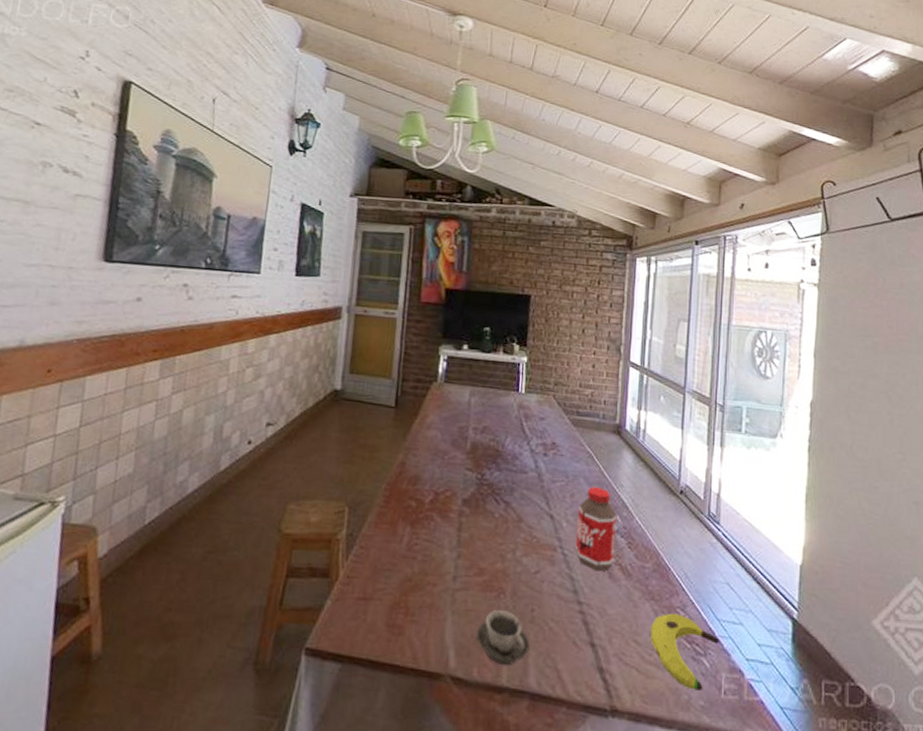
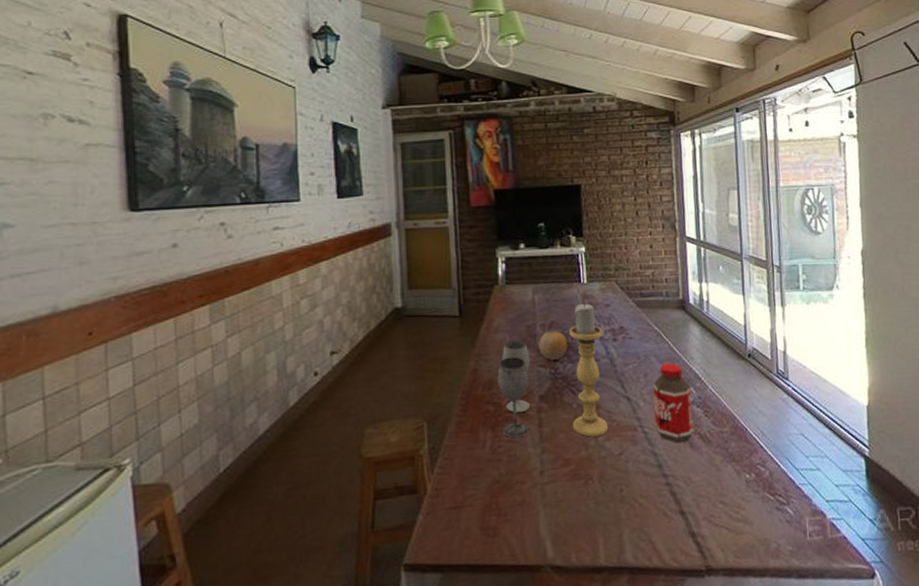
wineglass: none [420,440,459,539] -> present [497,341,531,438]
fruit: none [468,436,498,465] -> present [539,331,568,360]
cup: present [476,610,530,666] -> none [570,495,623,547]
candle holder: none [492,413,535,551] -> present [569,303,609,437]
banana: present [650,613,719,691] -> none [735,470,800,538]

